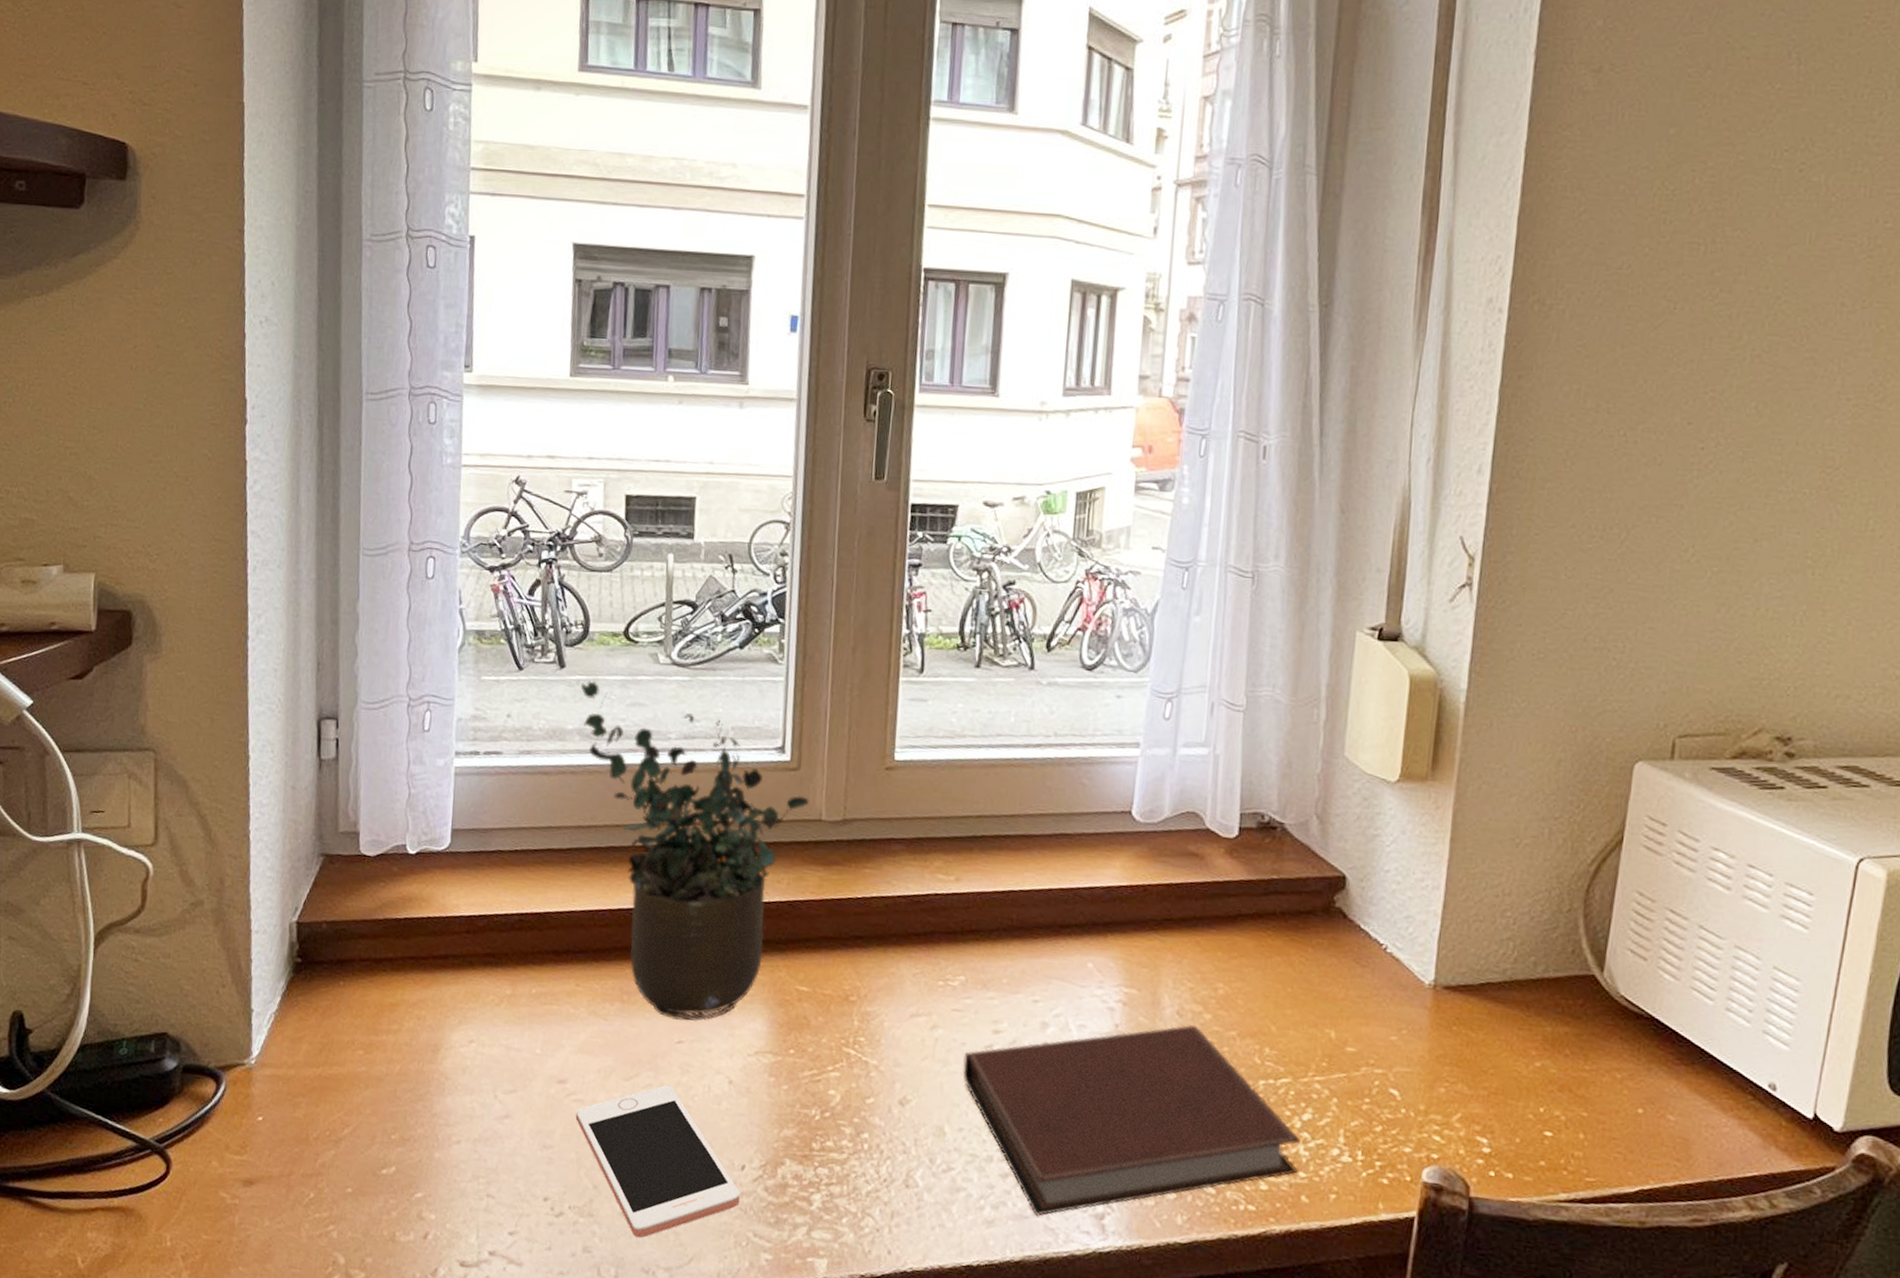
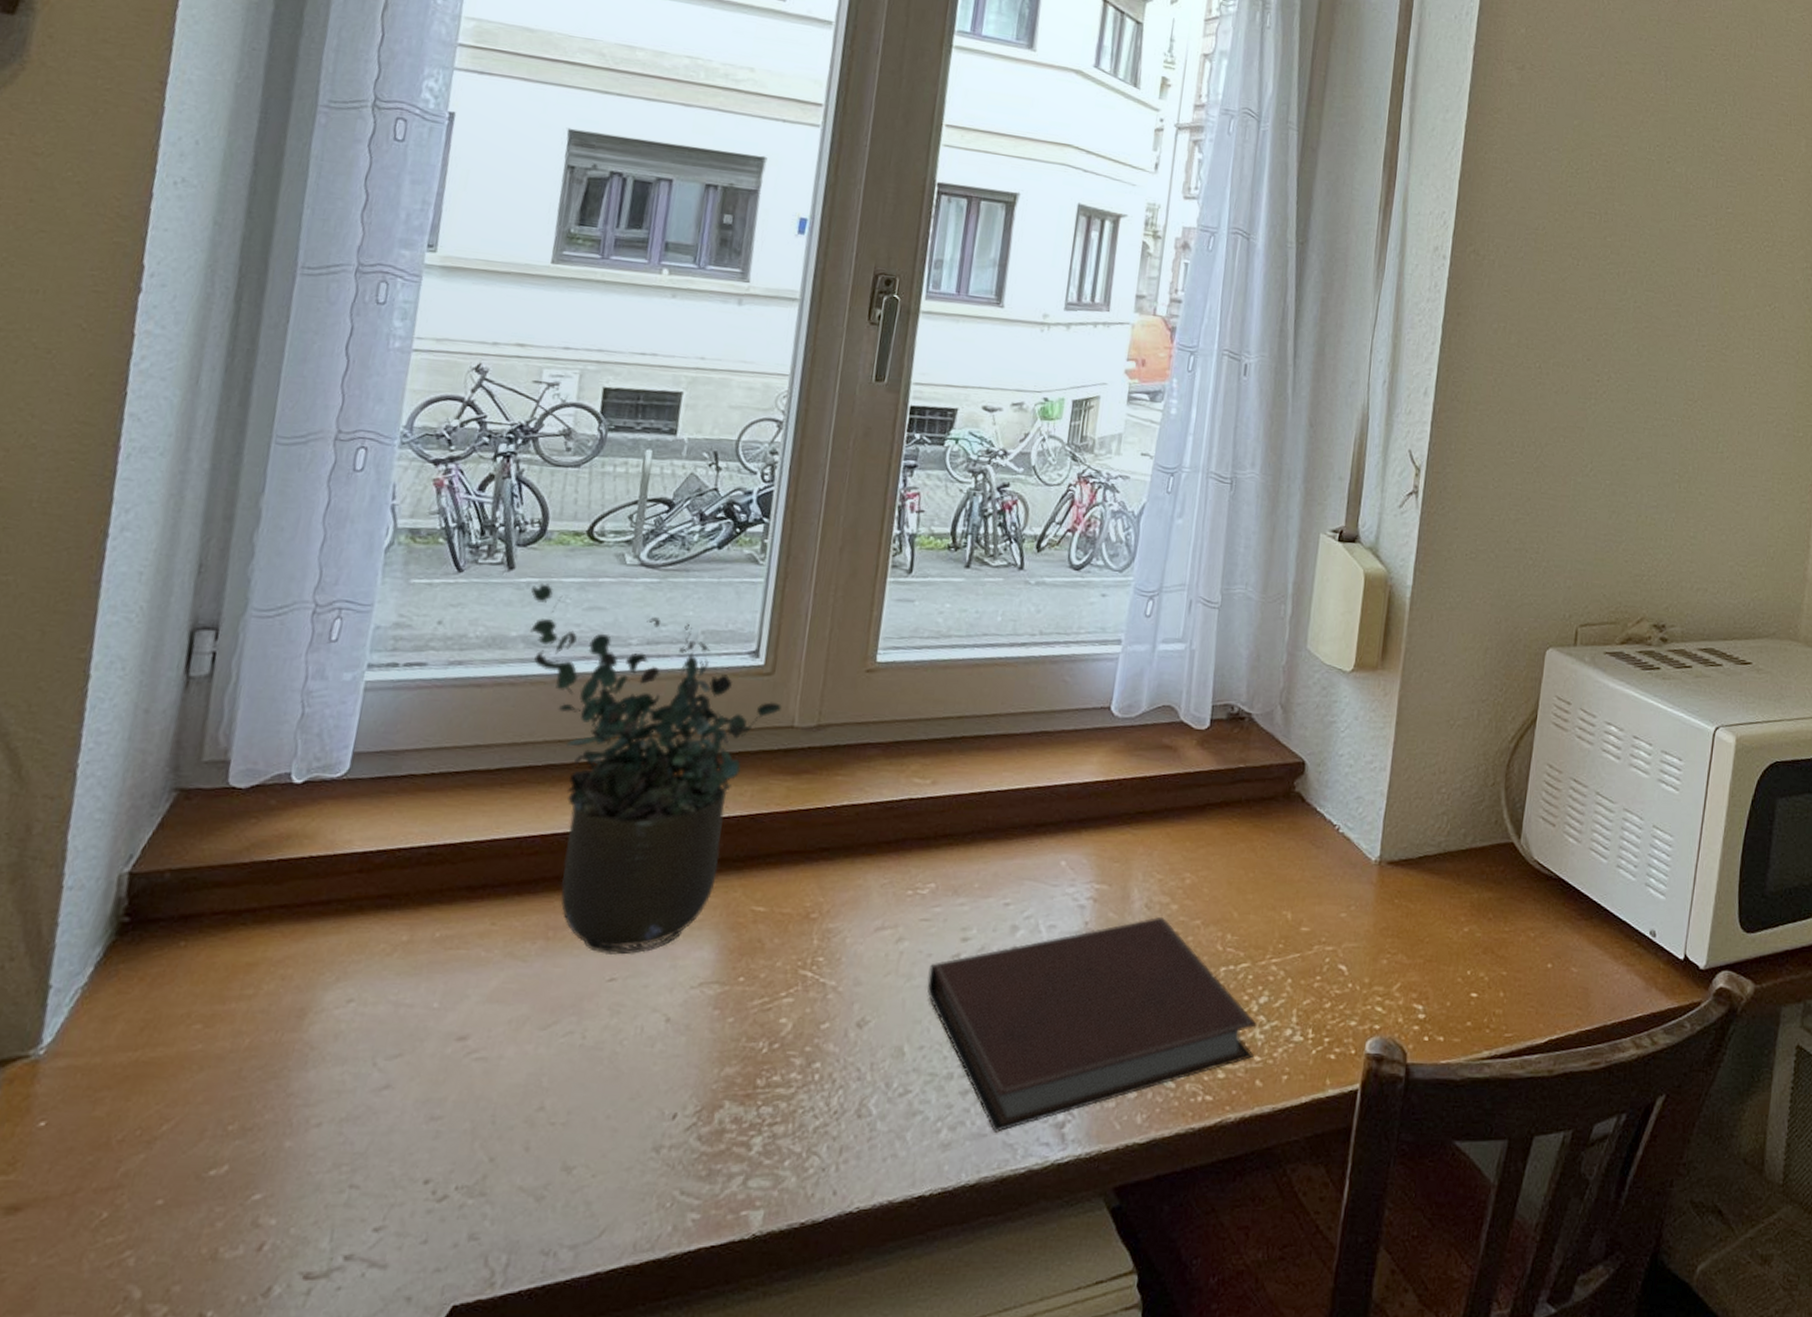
cell phone: present [575,1085,741,1238] -> none [474,1030,669,1214]

